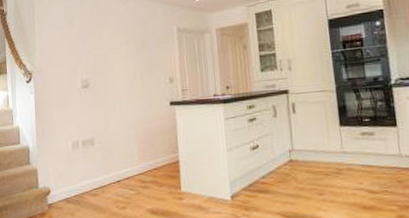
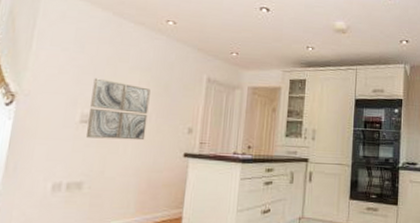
wall art: none [85,47,135,100] -> present [85,78,151,141]

